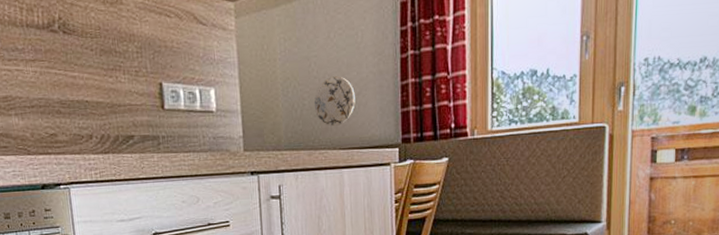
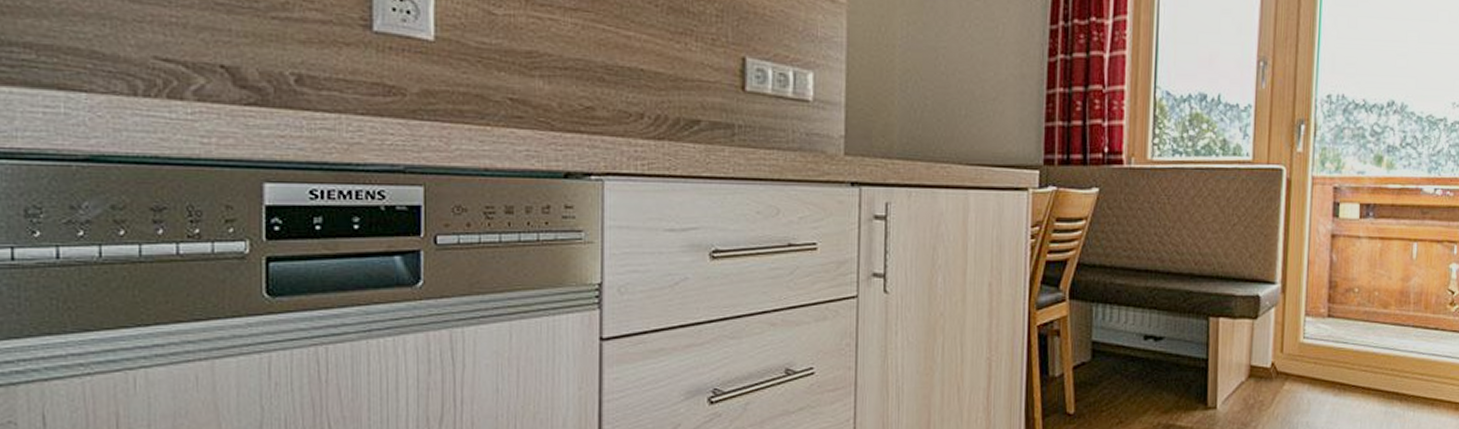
decorative plate: present [314,76,355,126] -> none [938,74,990,135]

